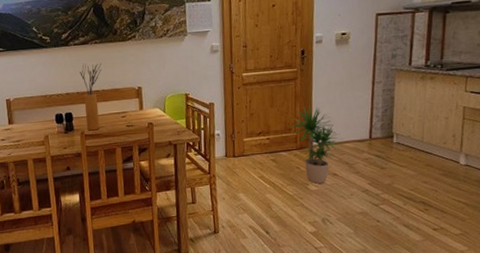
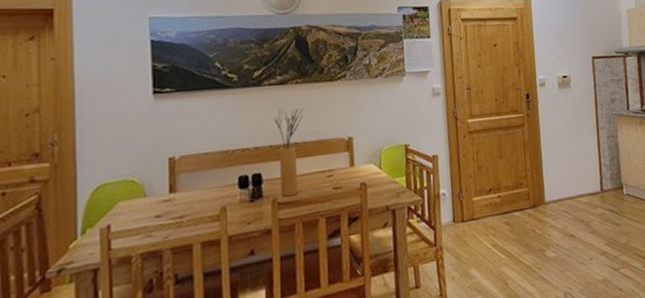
potted plant: present [289,106,344,184] -> none [521,156,577,249]

